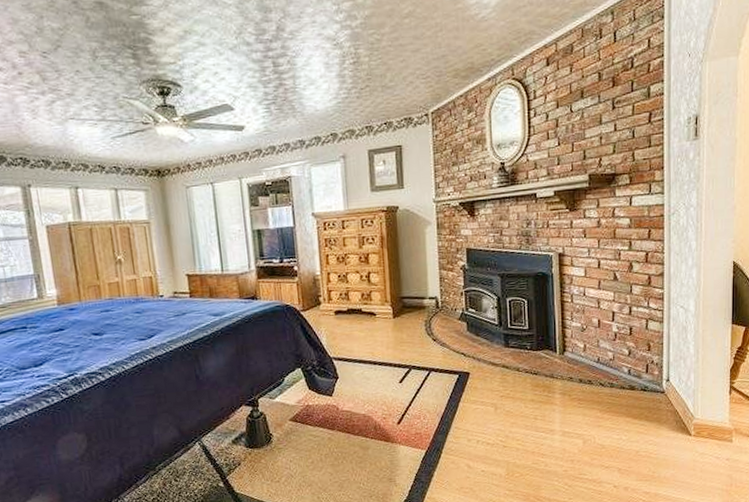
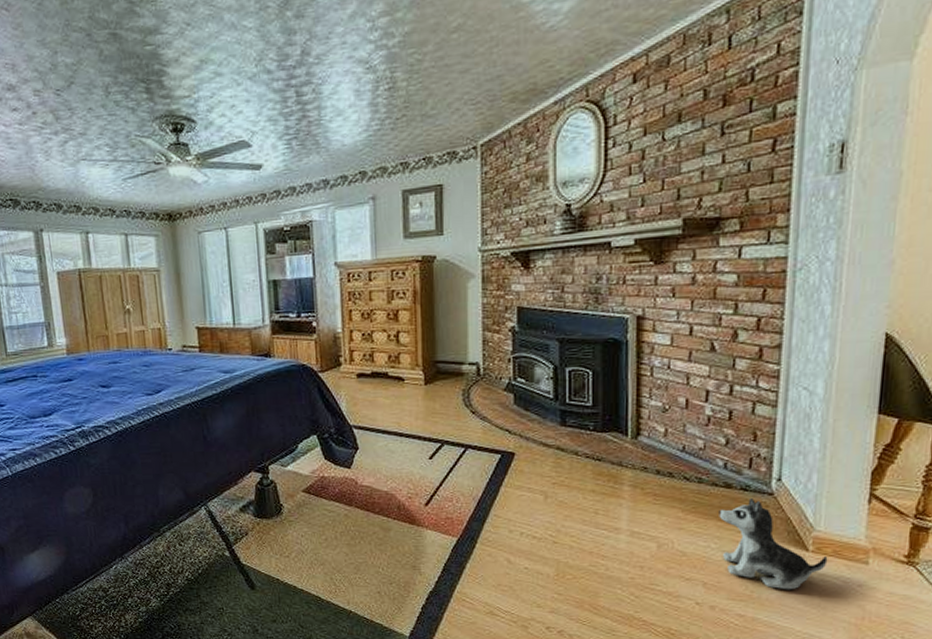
plush toy: none [627,397,705,469] -> present [719,499,828,590]

